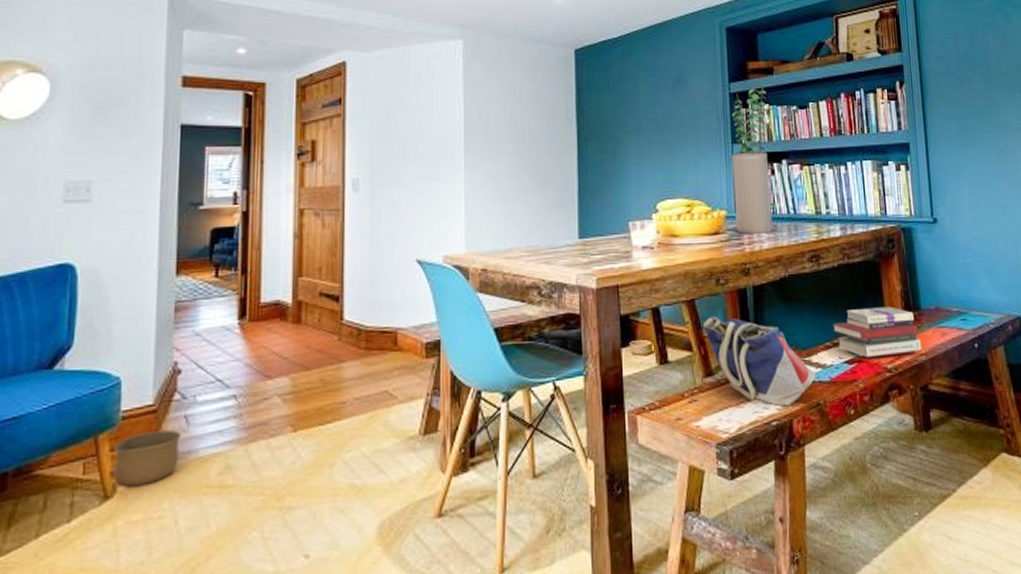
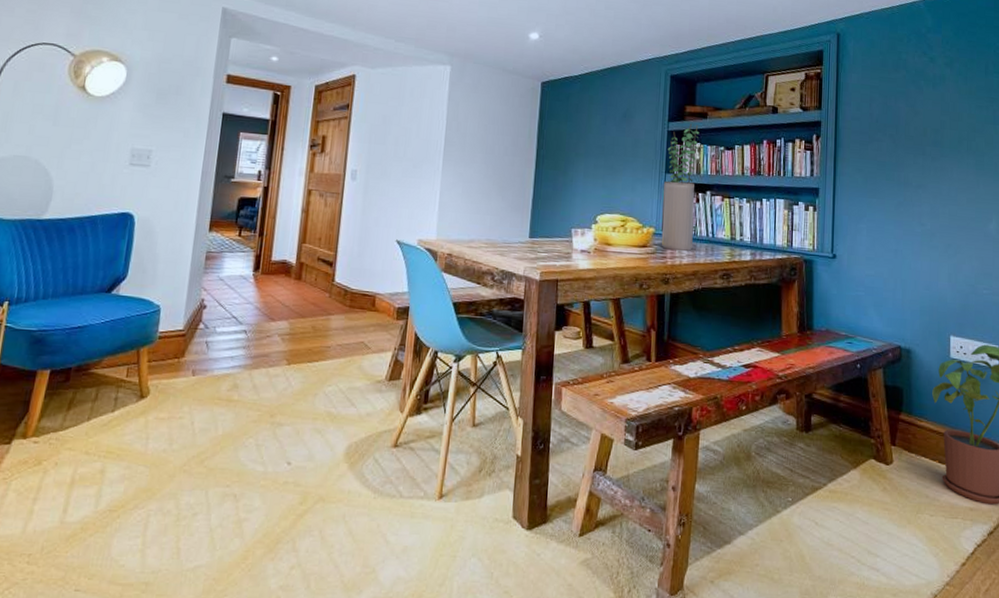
basket: present [113,430,182,487] -> none [148,350,202,392]
tote bag: present [704,316,816,407] -> none [625,314,716,396]
books: present [833,306,922,358] -> none [735,323,811,367]

